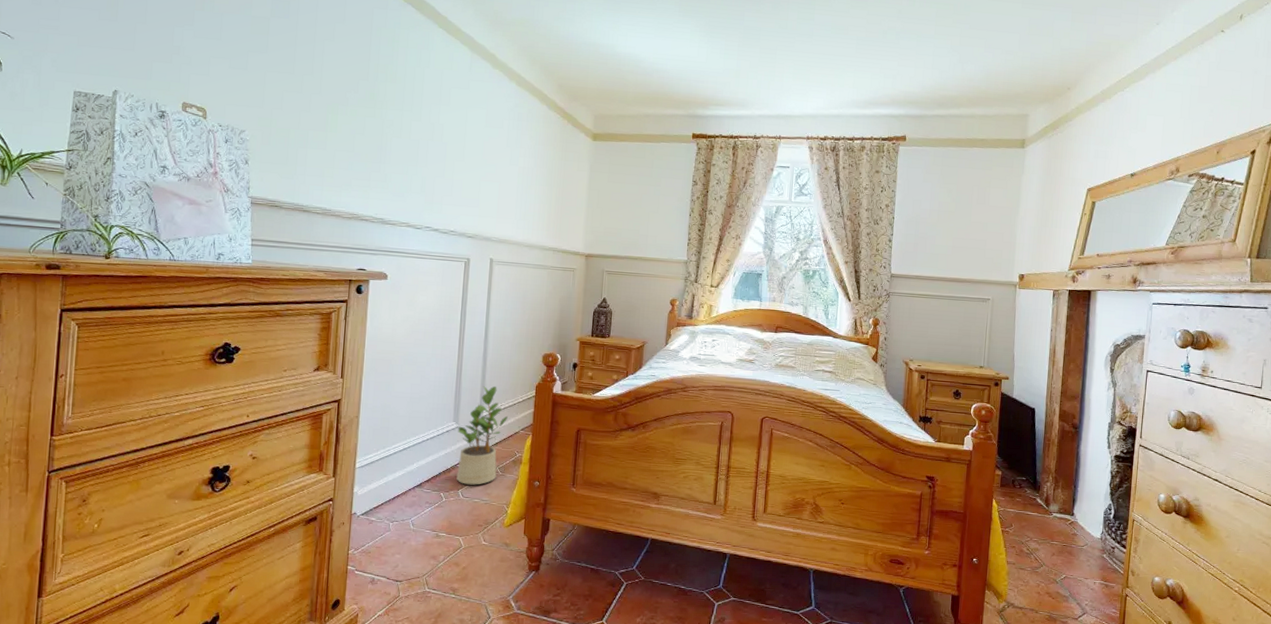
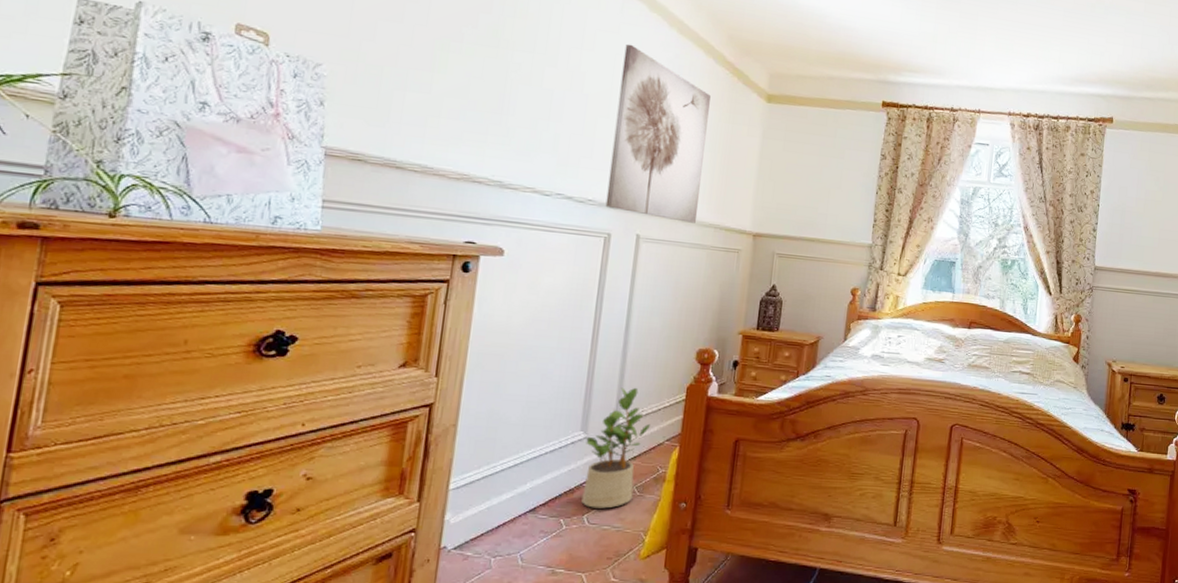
wall art: none [464,97,546,247] -> present [605,43,711,223]

